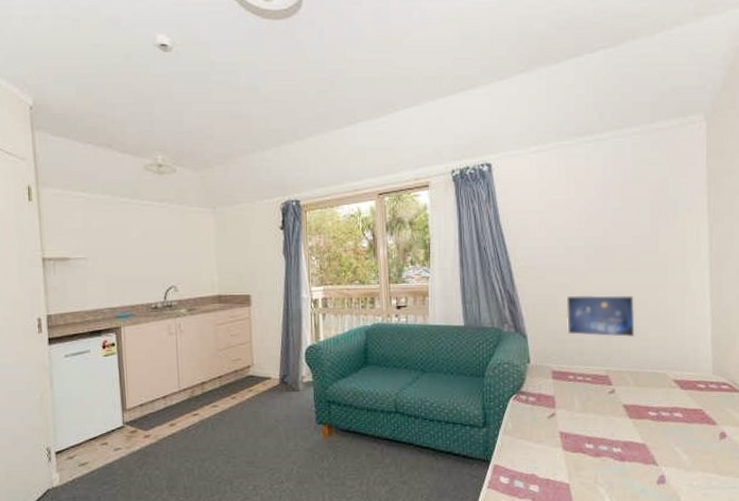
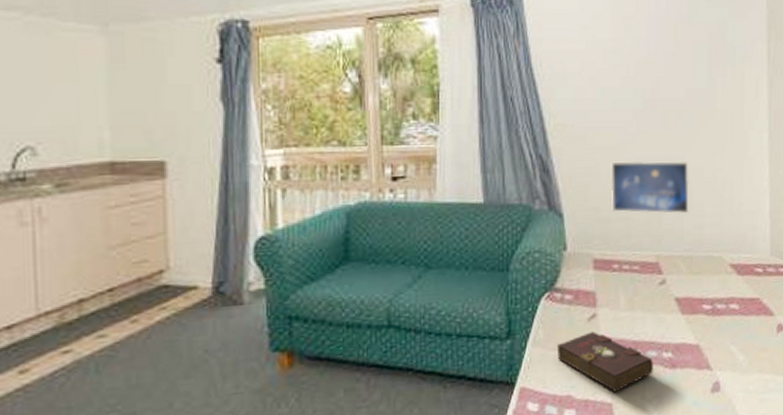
book: none [522,427,604,476] -> present [556,331,653,393]

